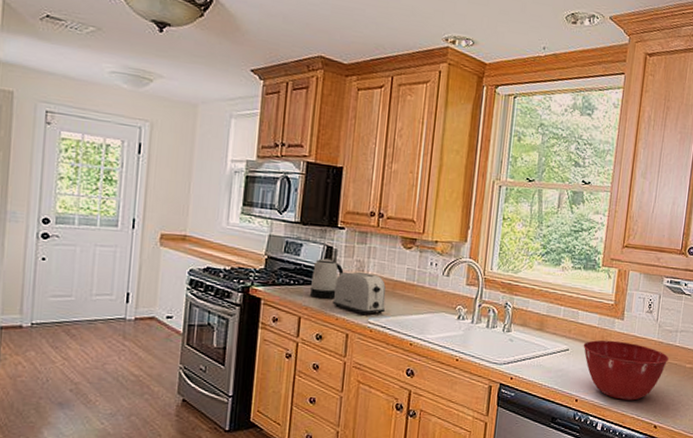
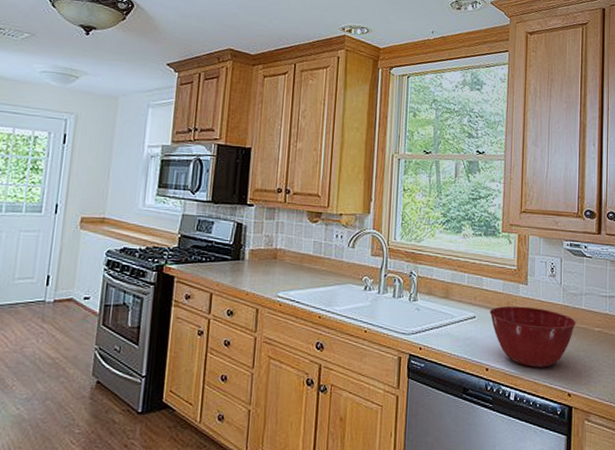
kettle: present [310,258,344,299] -> none [221,235,253,275]
toaster: present [332,271,386,316] -> none [242,246,294,290]

